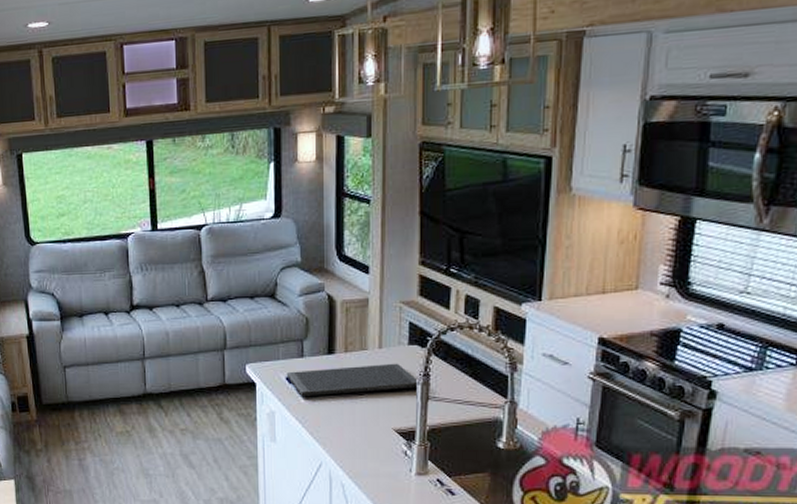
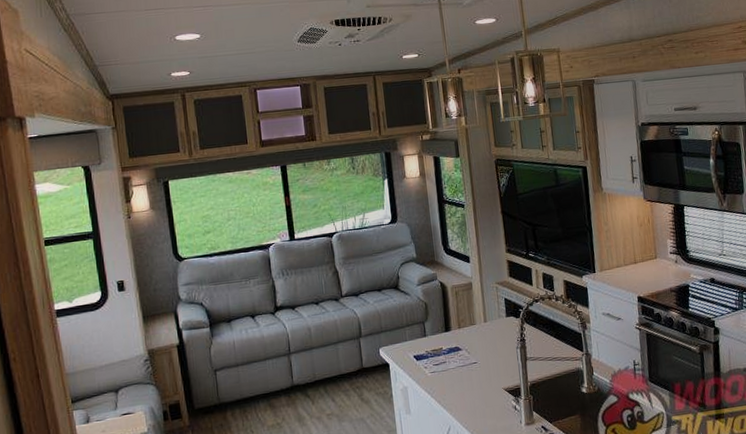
cutting board: present [286,363,419,397] -> none [413,333,518,371]

